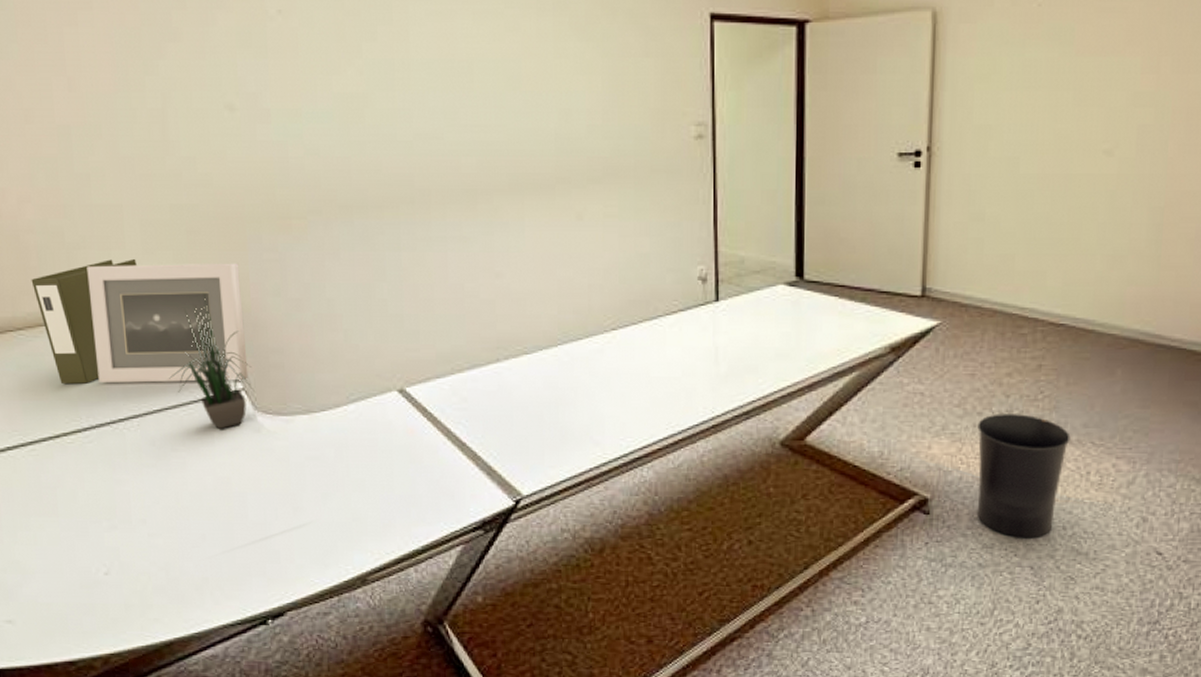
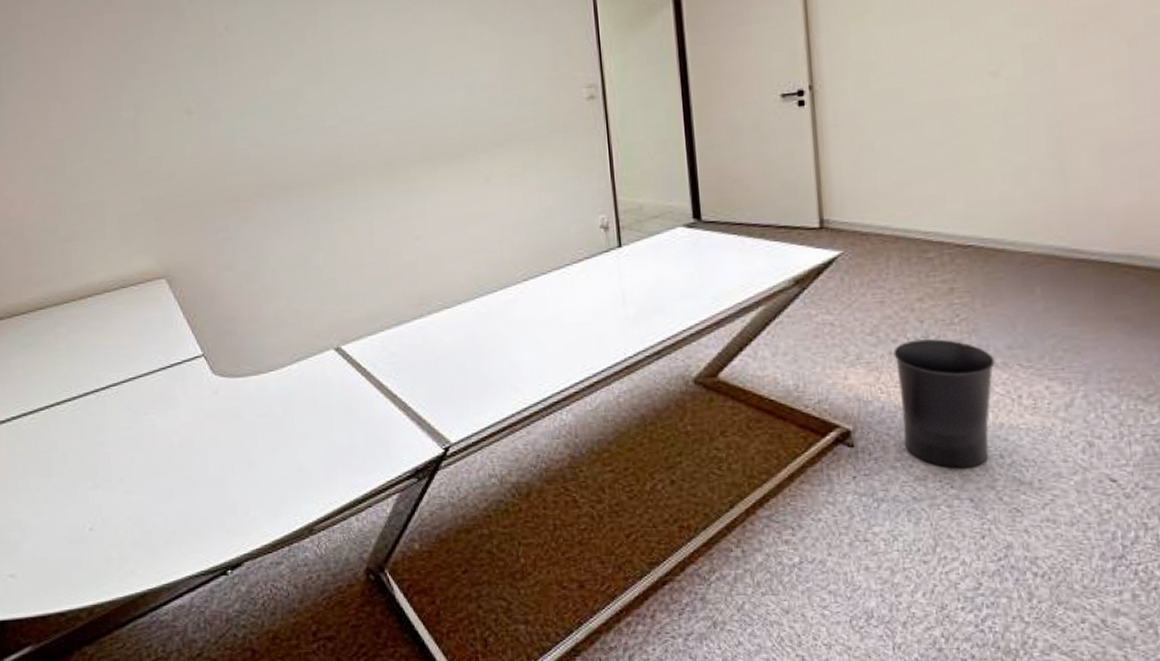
binder: present [31,258,137,384] -> none [33,246,115,358]
picture frame: present [87,263,249,383] -> none [76,243,207,356]
potted plant: present [169,297,255,432] -> none [142,275,212,395]

